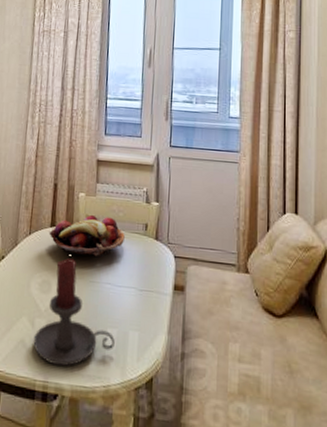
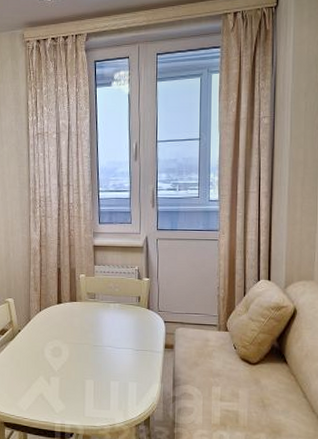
candle holder: present [33,258,115,366] -> none [50,329,117,412]
fruit basket: present [49,215,125,260] -> none [56,292,121,329]

